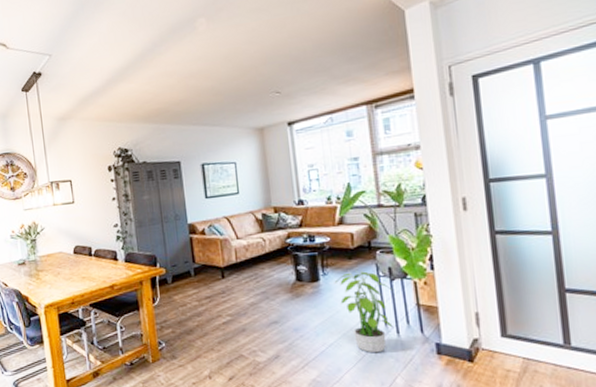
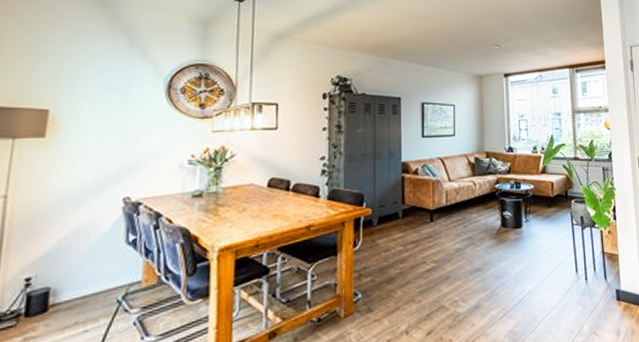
potted plant: present [334,270,393,353] -> none [535,218,583,301]

